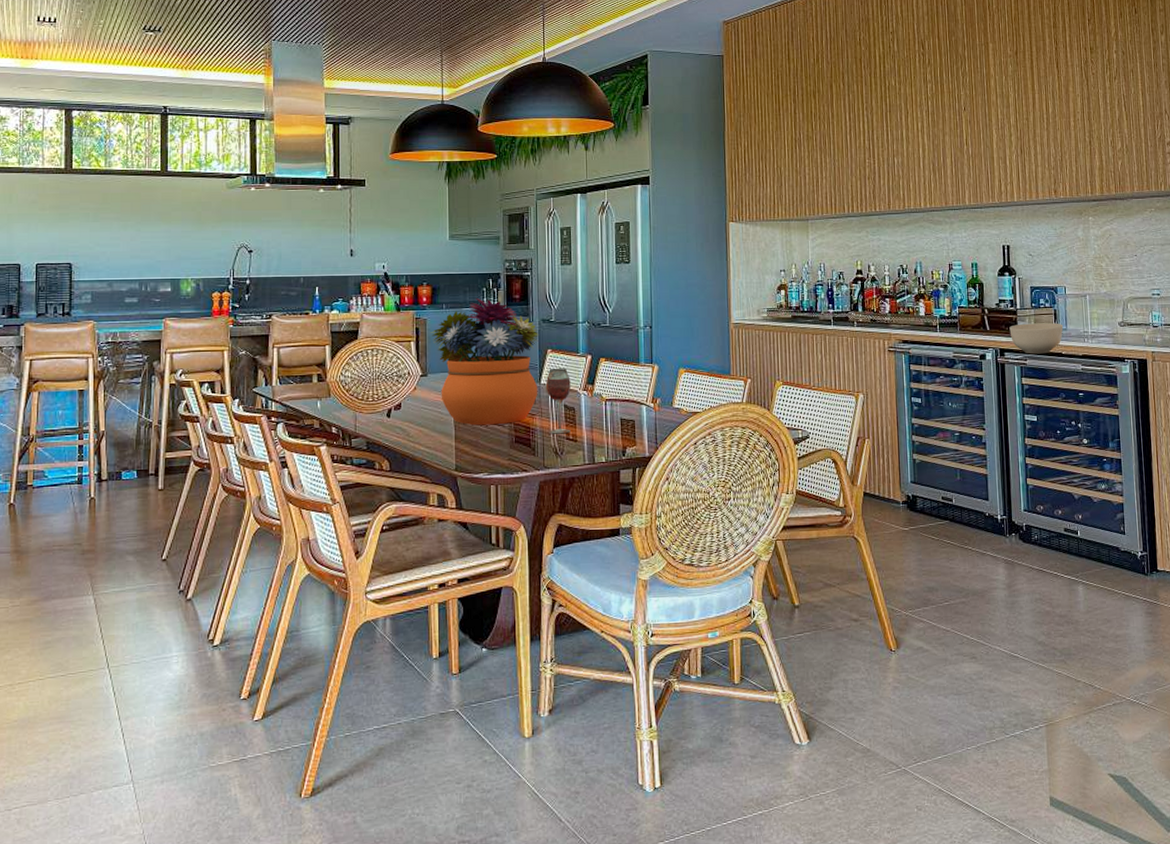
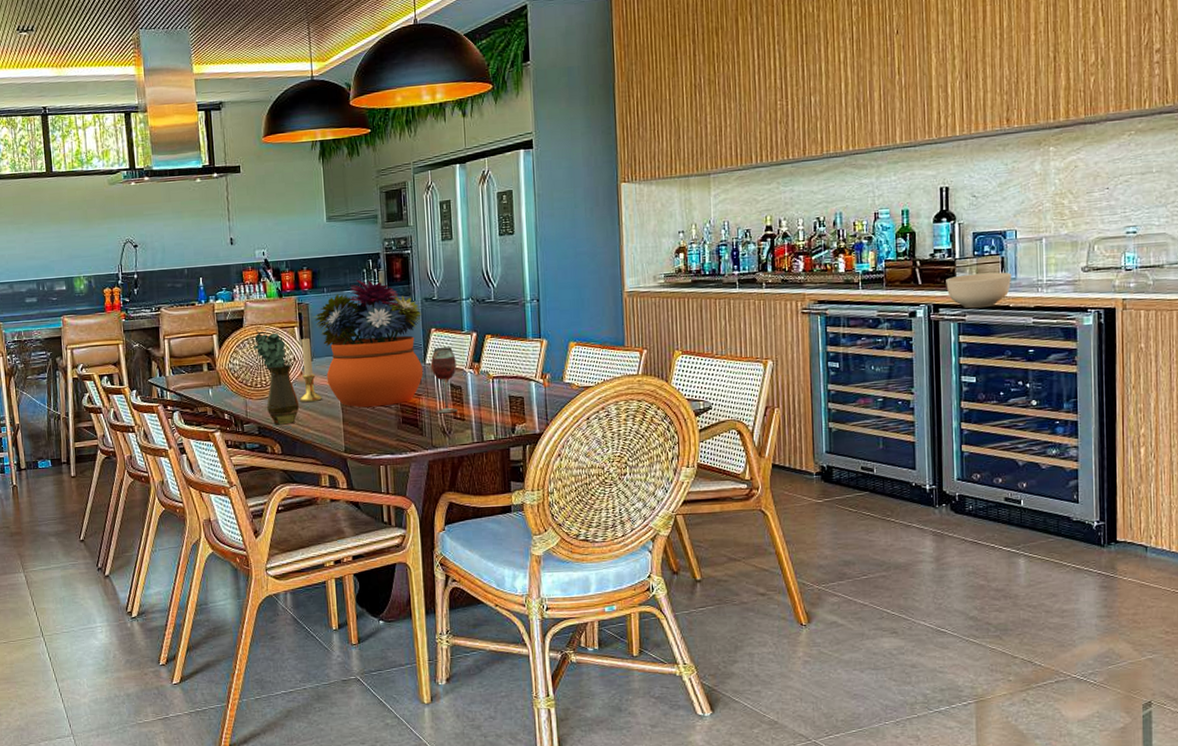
vase: none [368,342,411,441] -> present [254,329,300,425]
candle holder: none [411,351,435,419] -> present [299,336,322,403]

